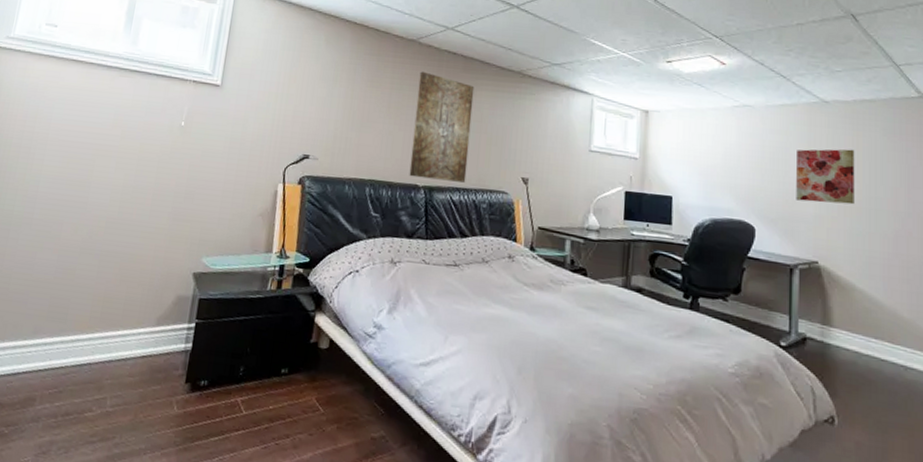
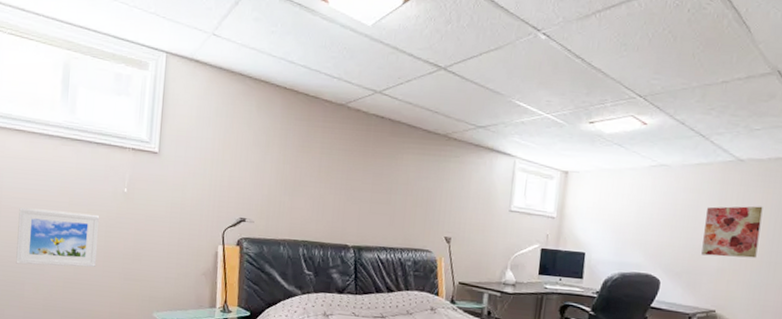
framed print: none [56,140,153,206] -> present [16,207,100,268]
wall art: present [409,71,475,183] -> none [339,136,402,242]

